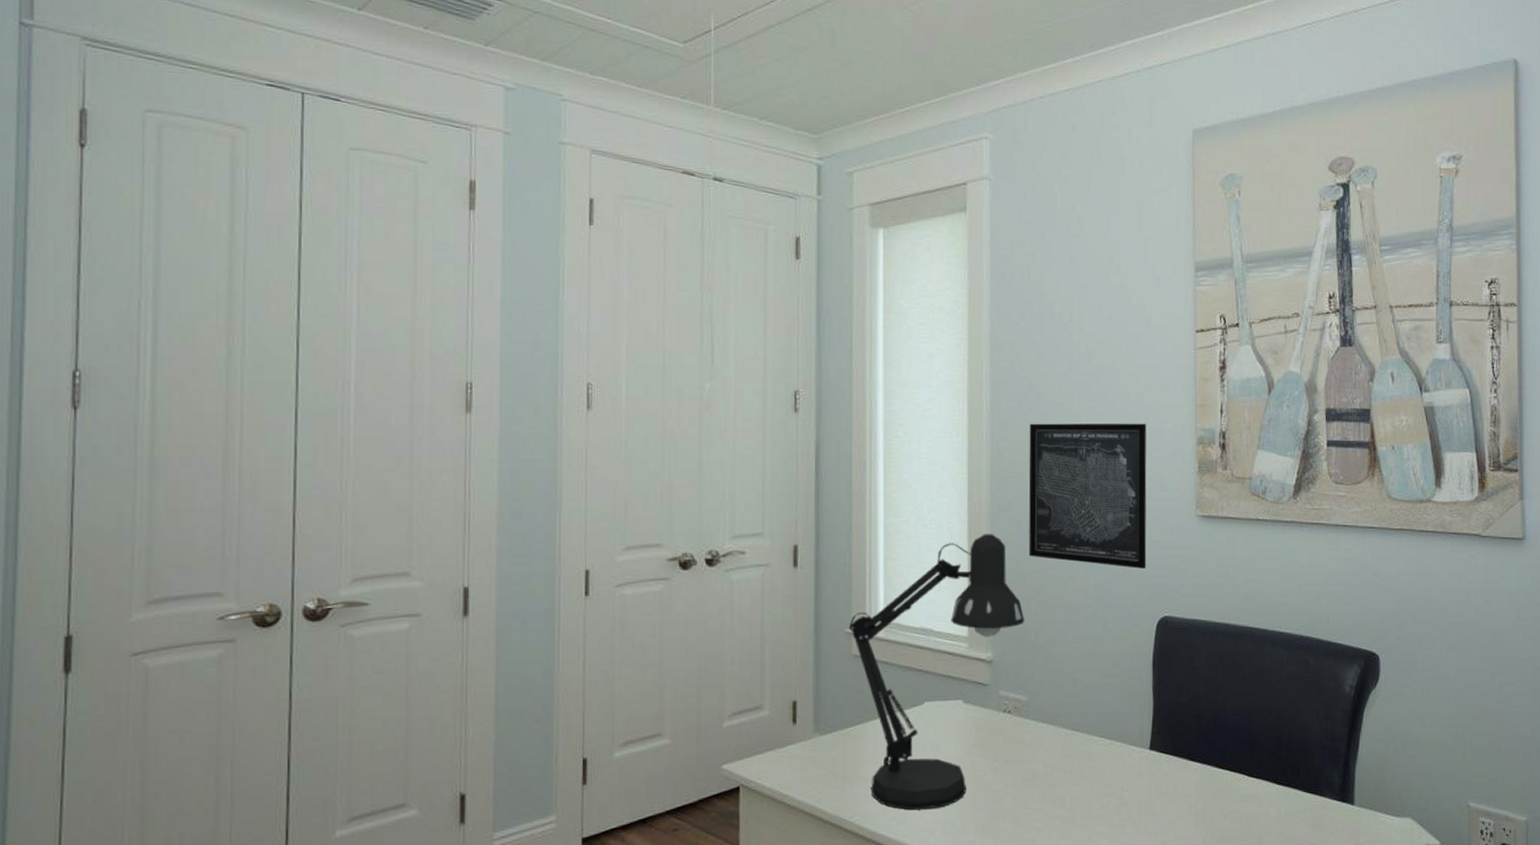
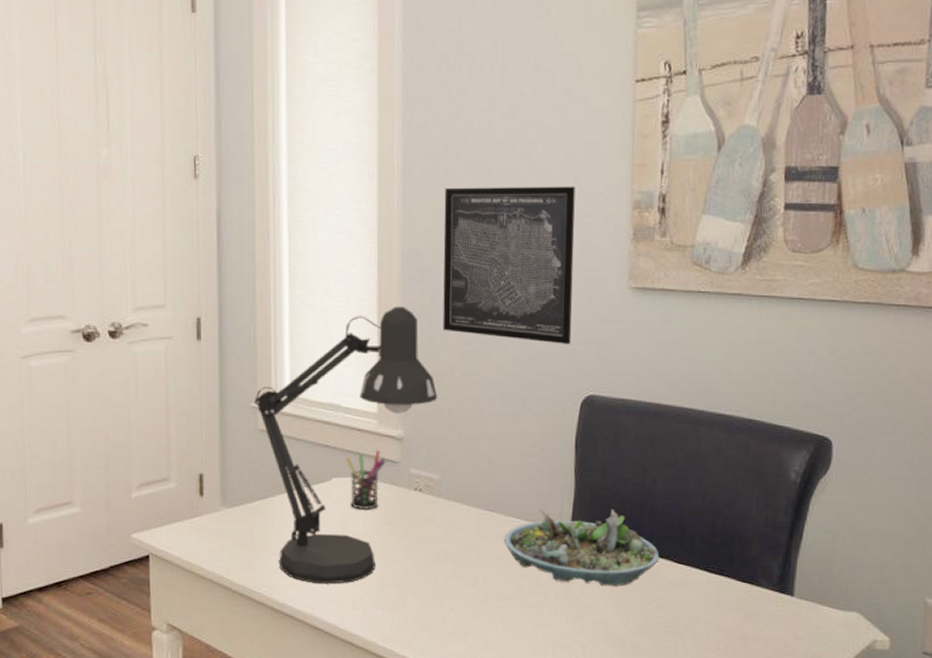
pen holder: none [936,672,976,734] -> present [345,449,386,511]
succulent planter: none [1089,725,1233,802] -> present [504,509,660,587]

